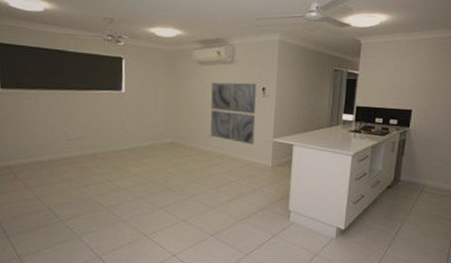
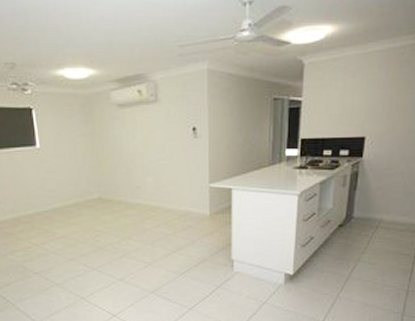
wall art: present [210,82,257,145] -> none [134,123,189,193]

